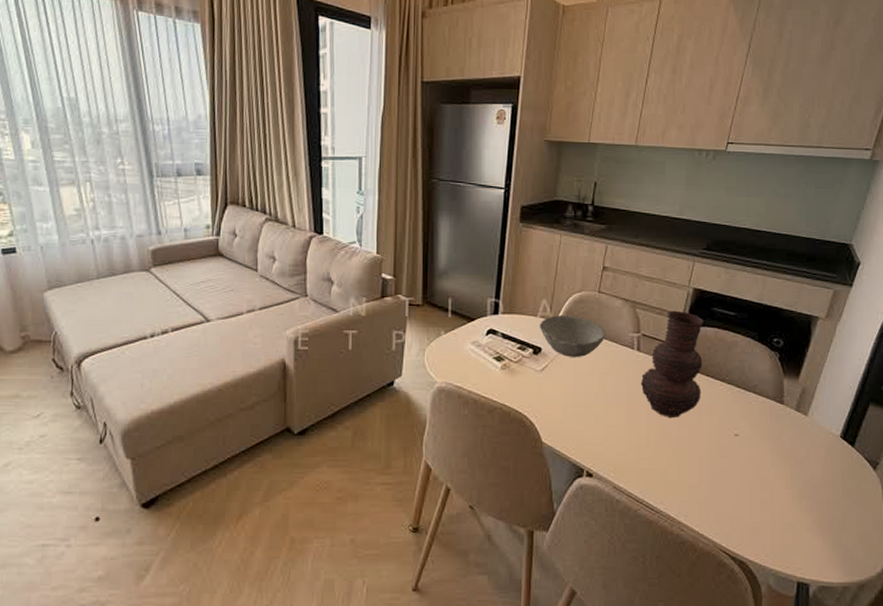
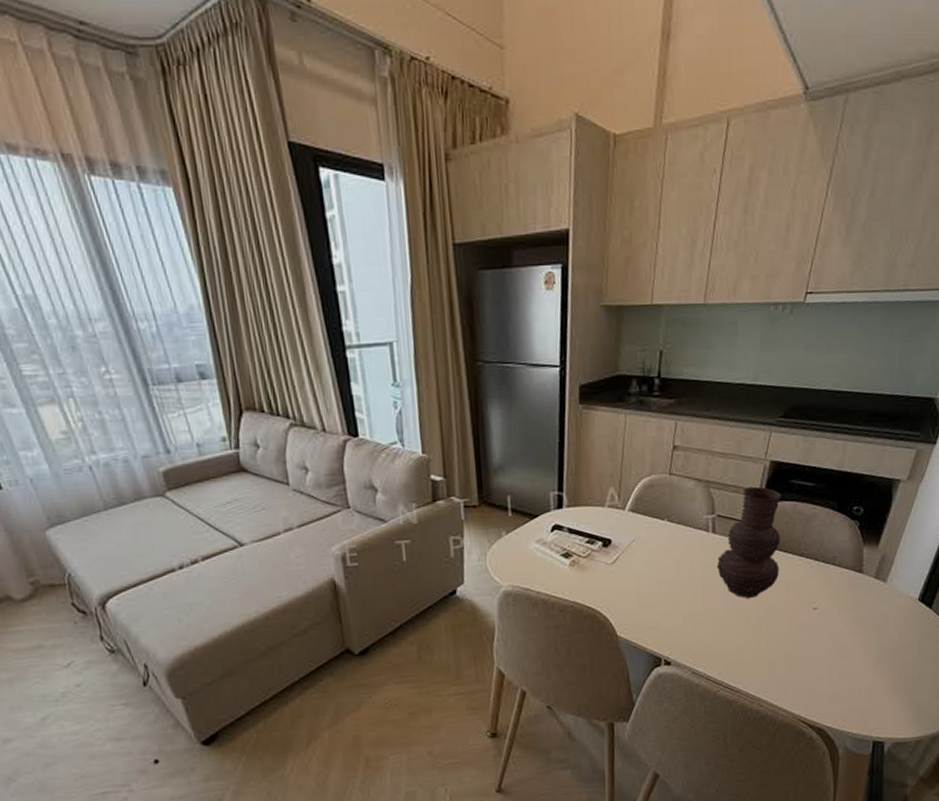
bowl: present [539,315,606,358] -> none [607,502,679,547]

